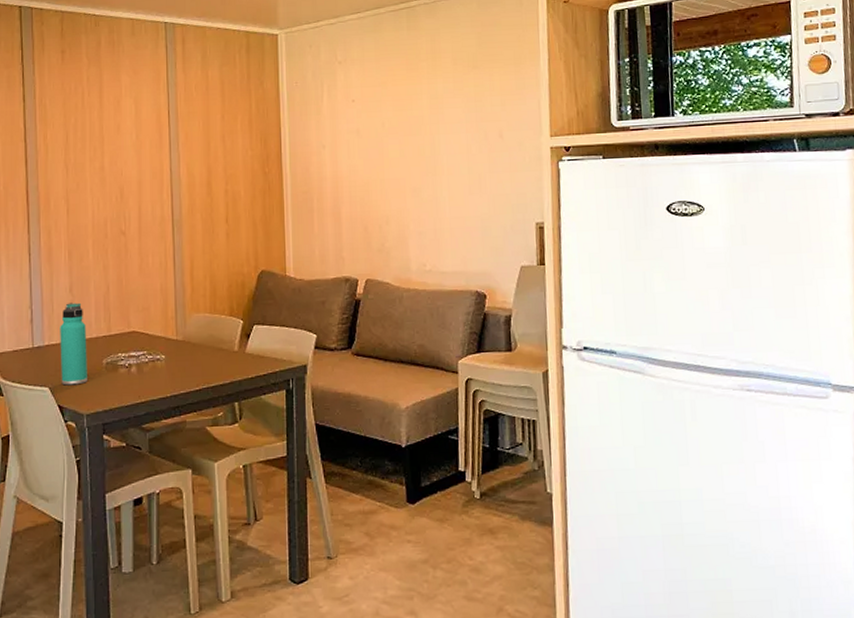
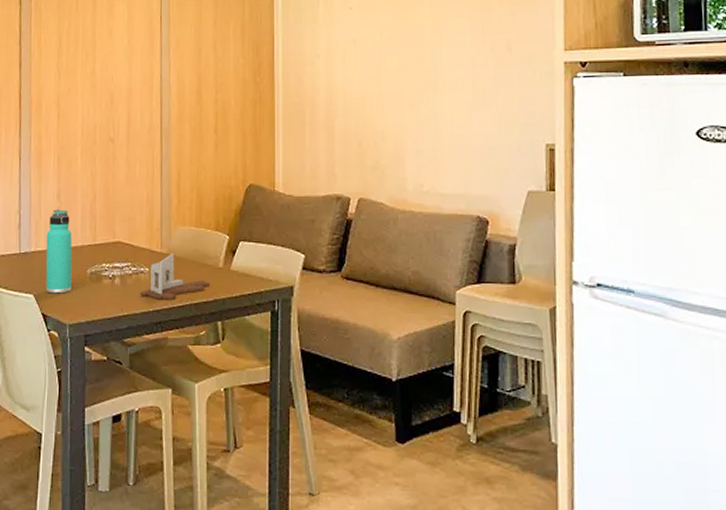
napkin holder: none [157,340,227,385] -> present [140,253,211,300]

